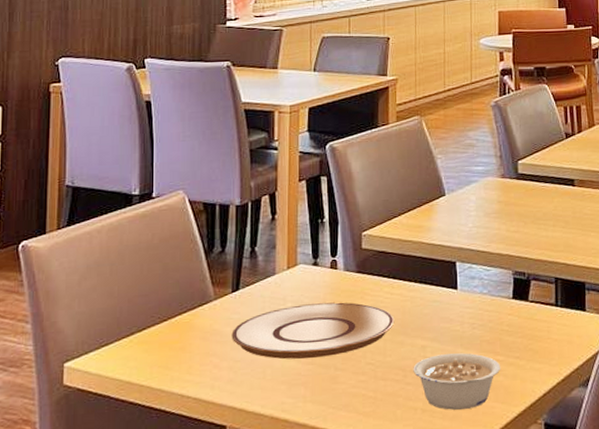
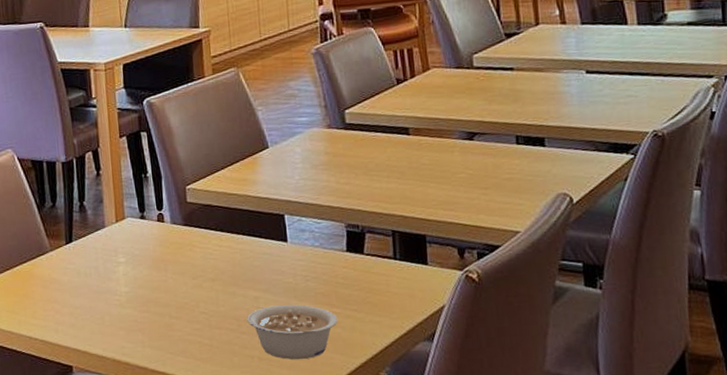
plate: present [231,302,395,359] -> none [69,254,225,307]

